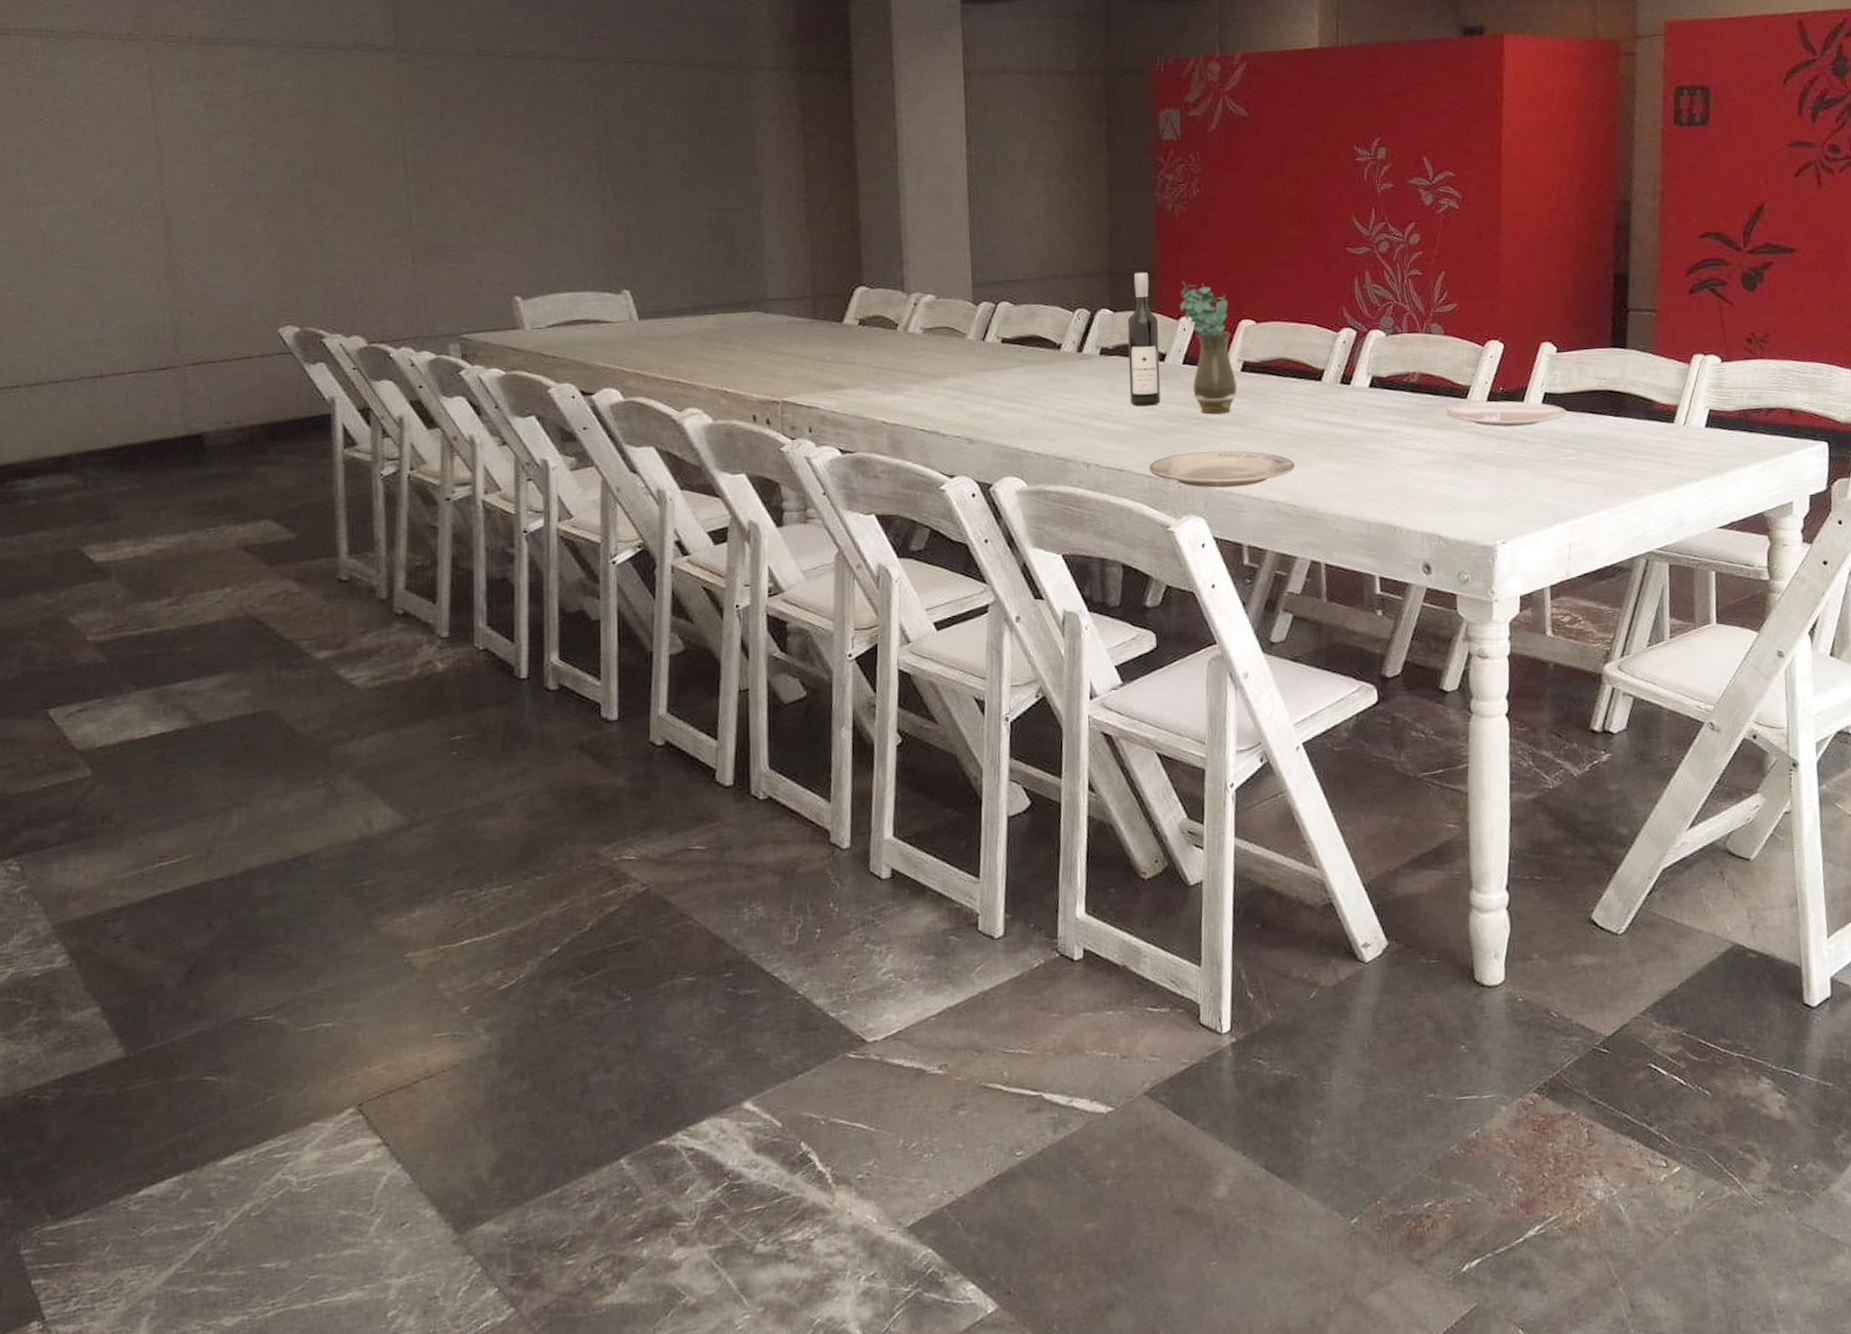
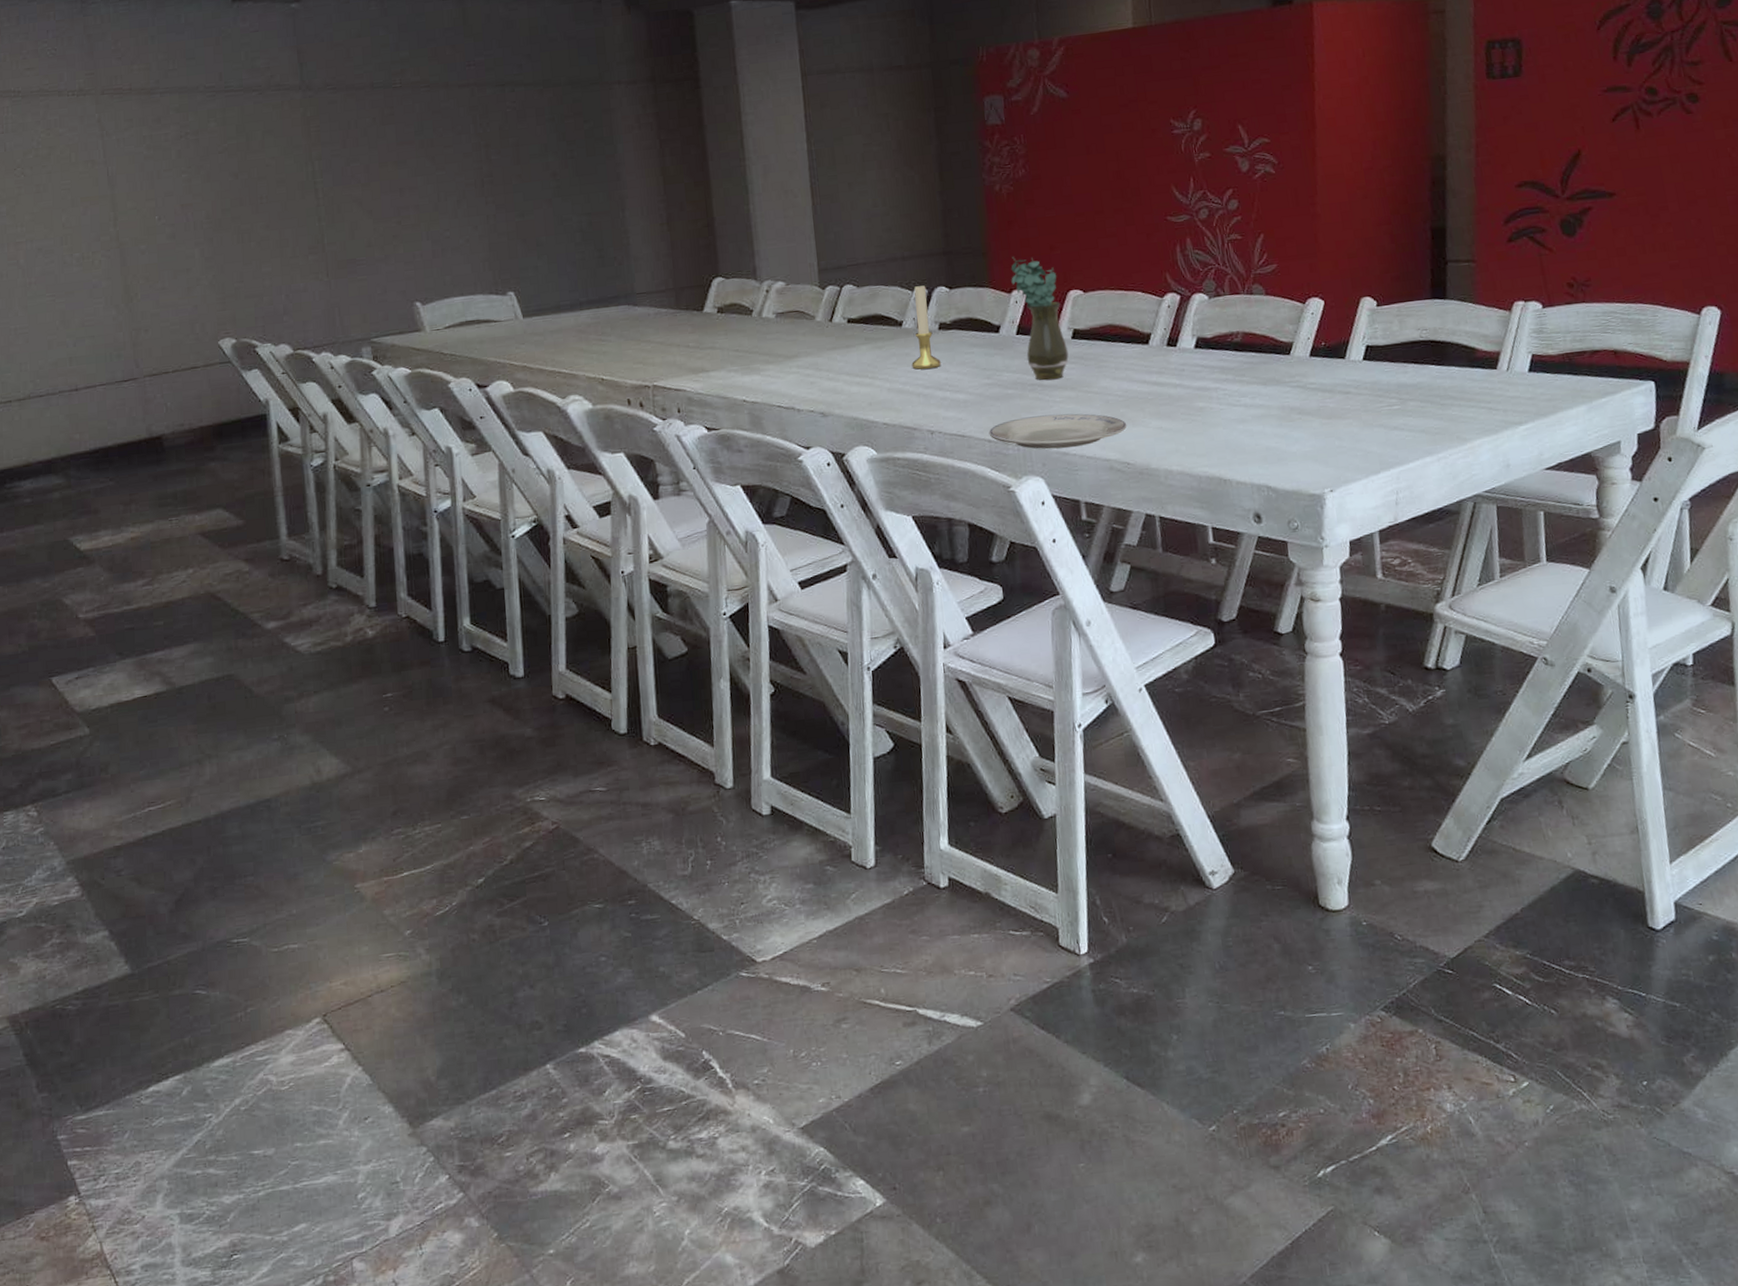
candle holder: none [1069,304,1101,397] -> present [911,283,941,370]
bottle: present [1127,271,1161,406] -> none [963,250,997,376]
plate: present [1445,401,1567,427] -> none [1269,355,1389,380]

